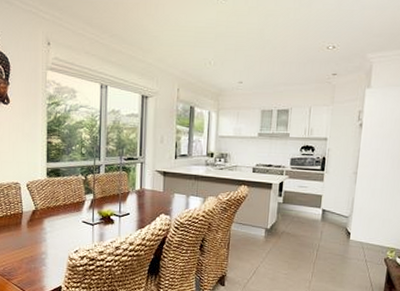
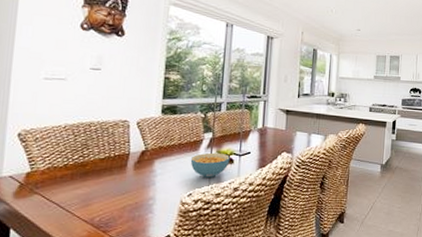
cereal bowl: none [75,213,110,236] -> present [190,152,230,178]

